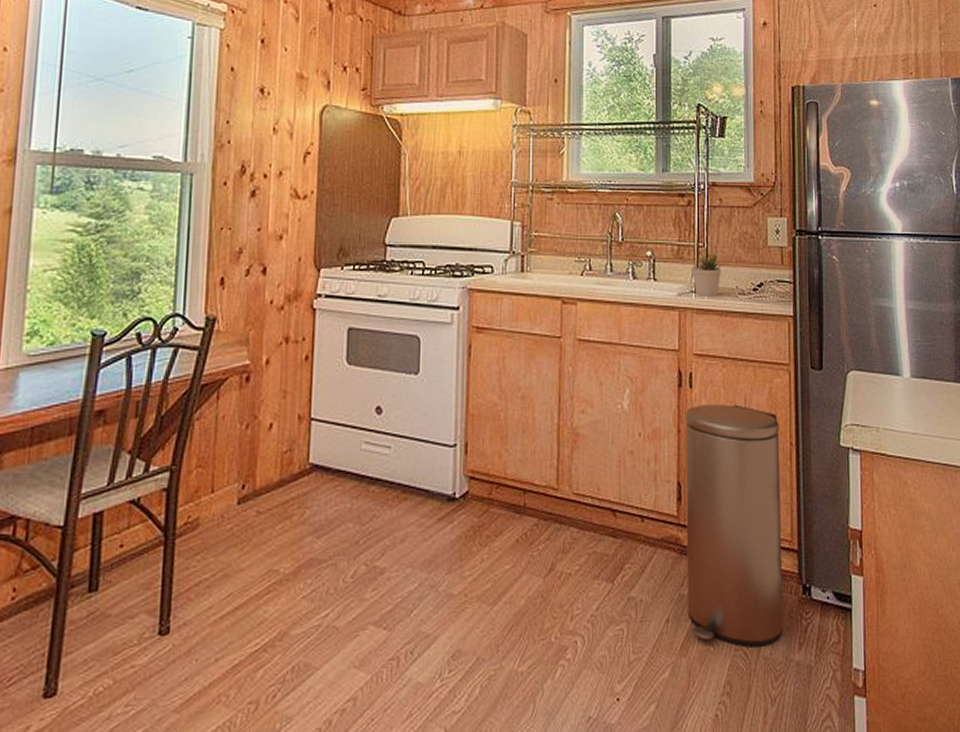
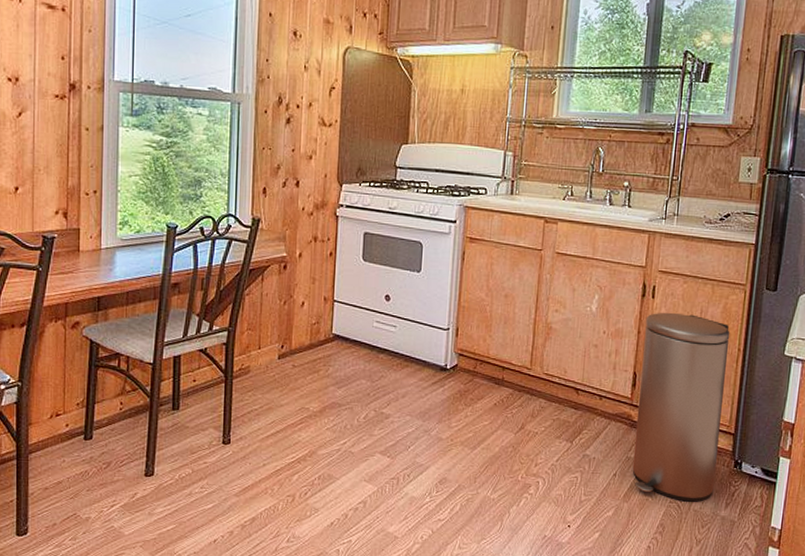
potted plant: present [691,251,722,298] -> none [663,184,693,224]

